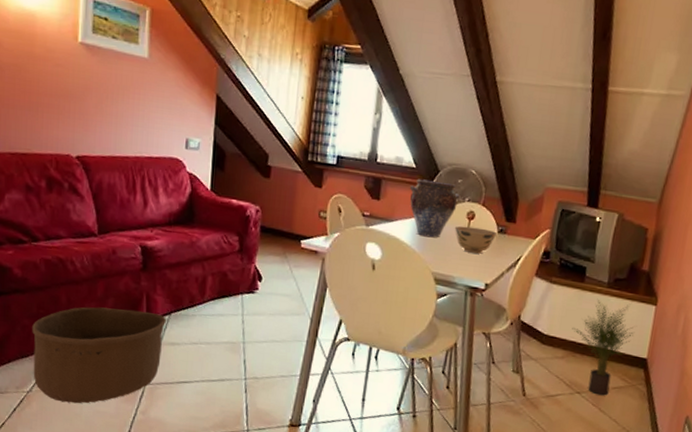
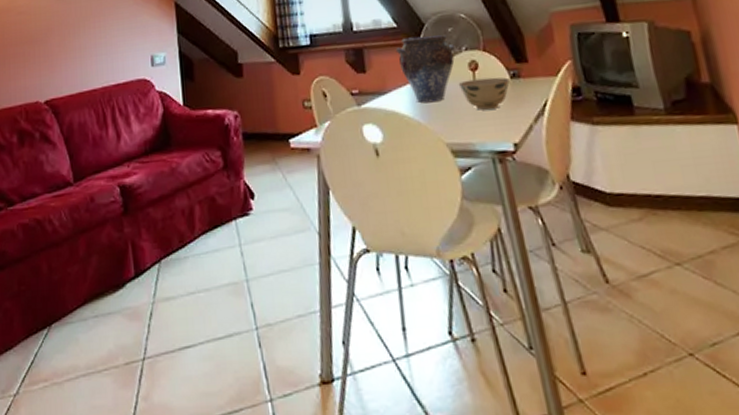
basket: present [32,307,167,404] -> none [14,263,158,402]
potted plant: present [572,300,635,396] -> none [639,131,724,262]

